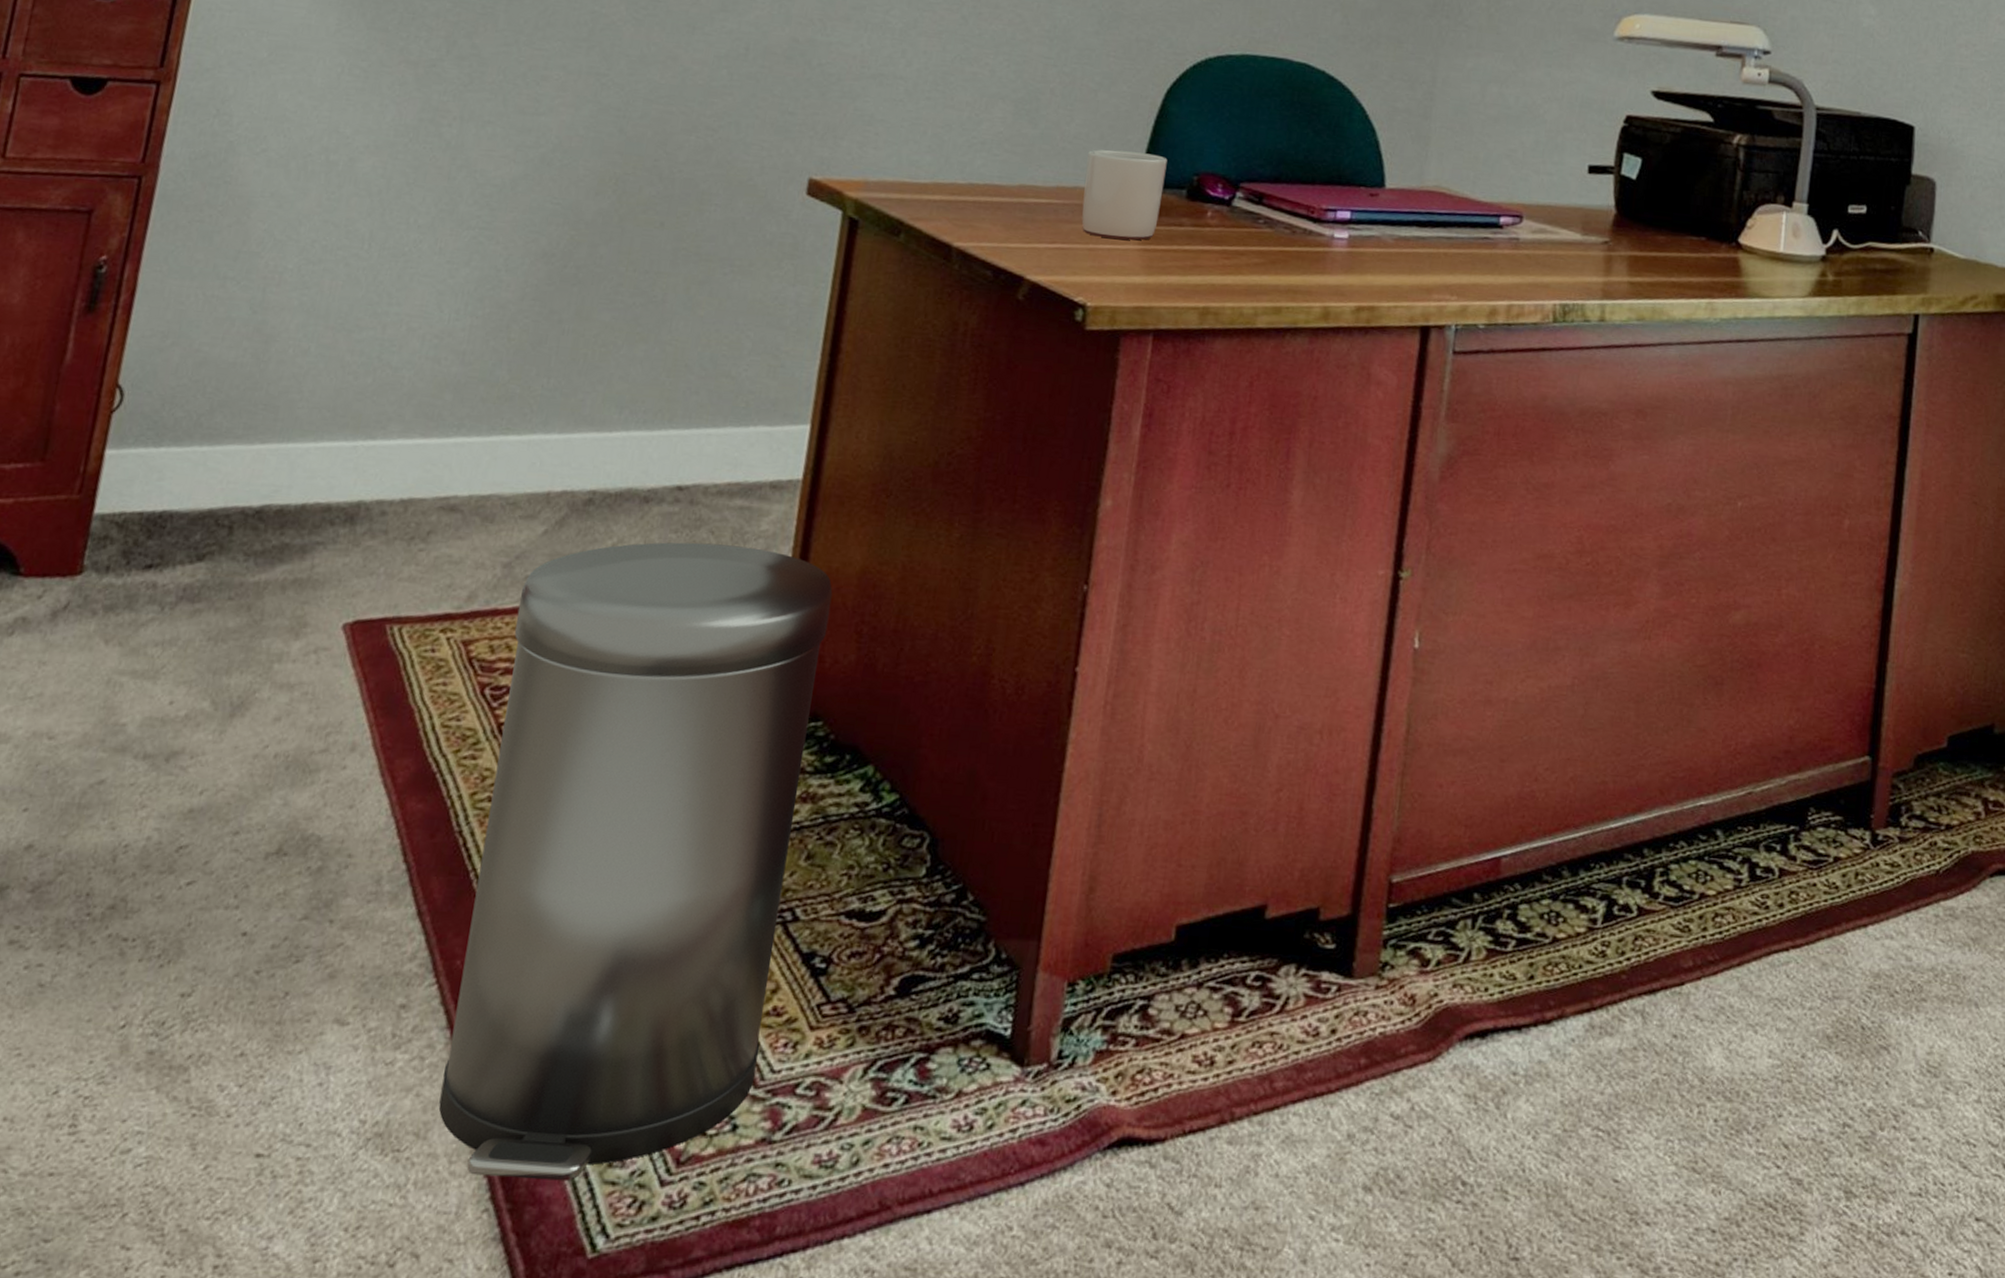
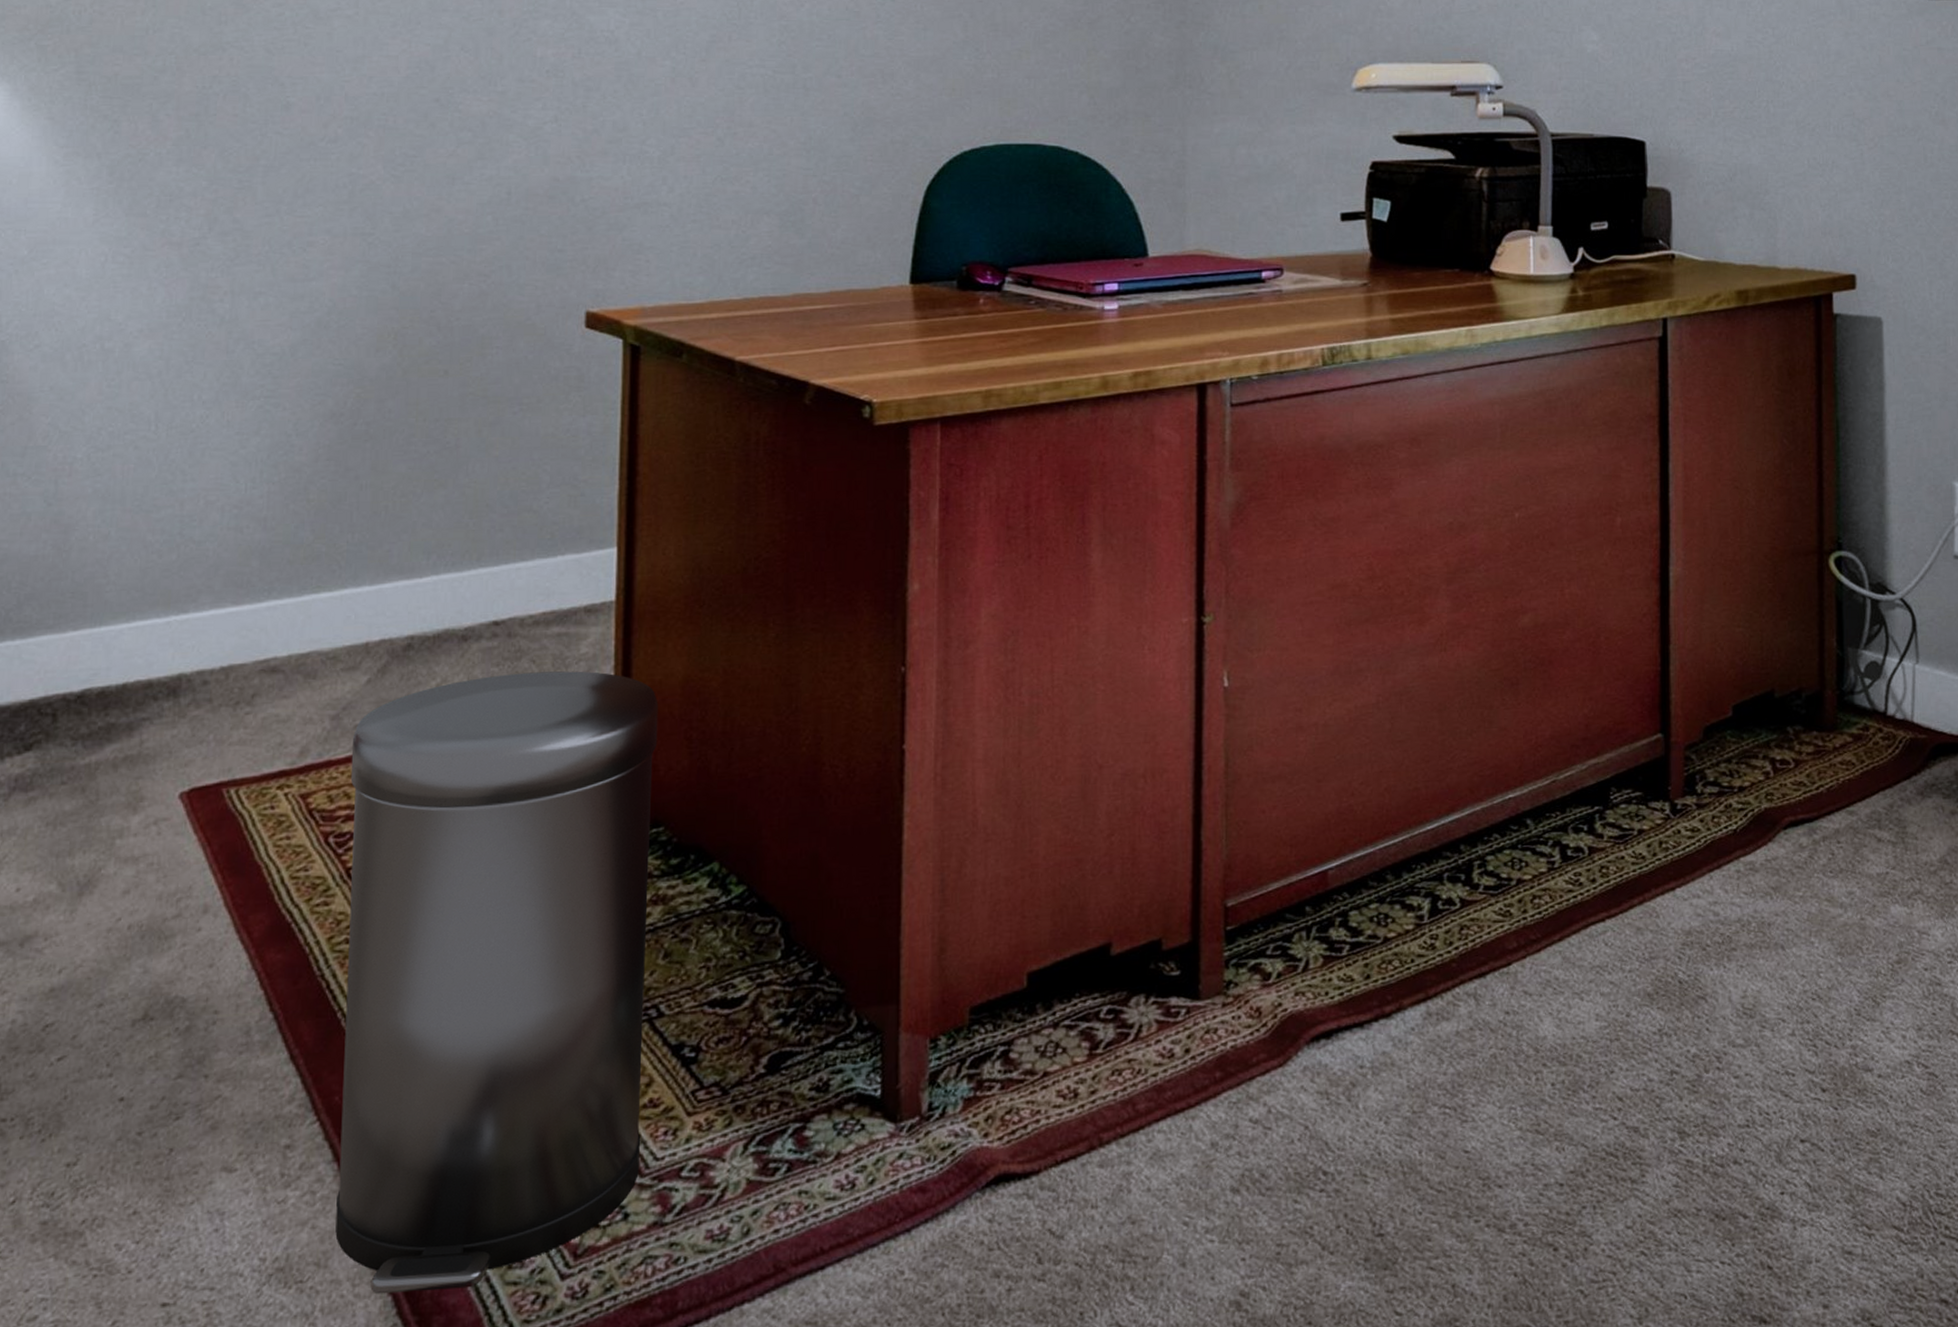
mug: present [1081,149,1168,241] -> none [856,250,935,335]

